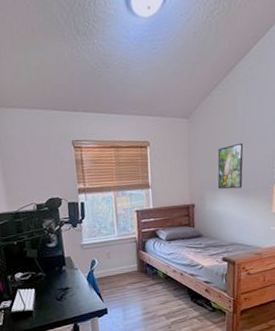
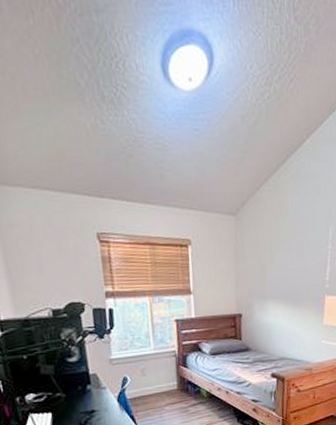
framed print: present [217,142,244,189] -> none [267,247,295,298]

